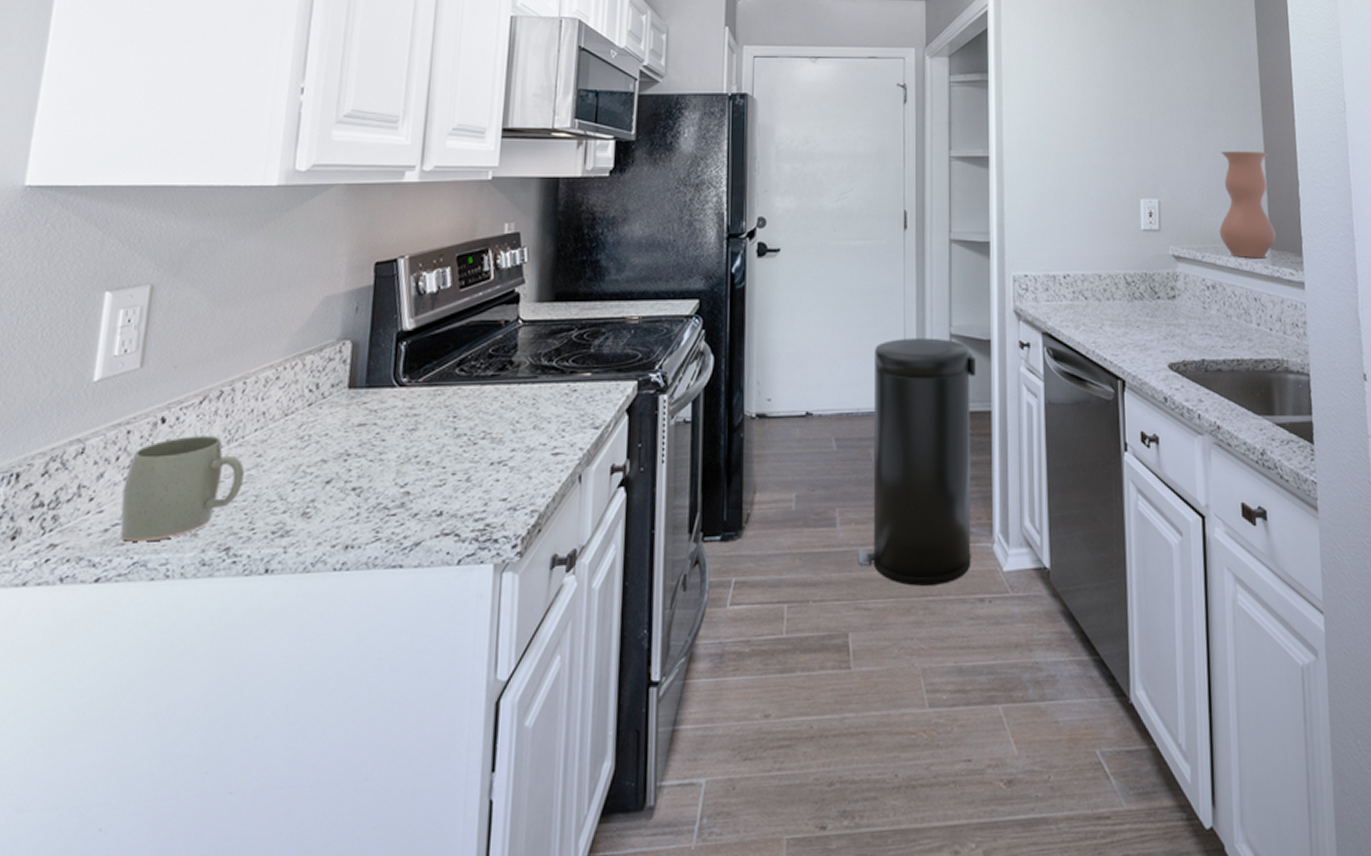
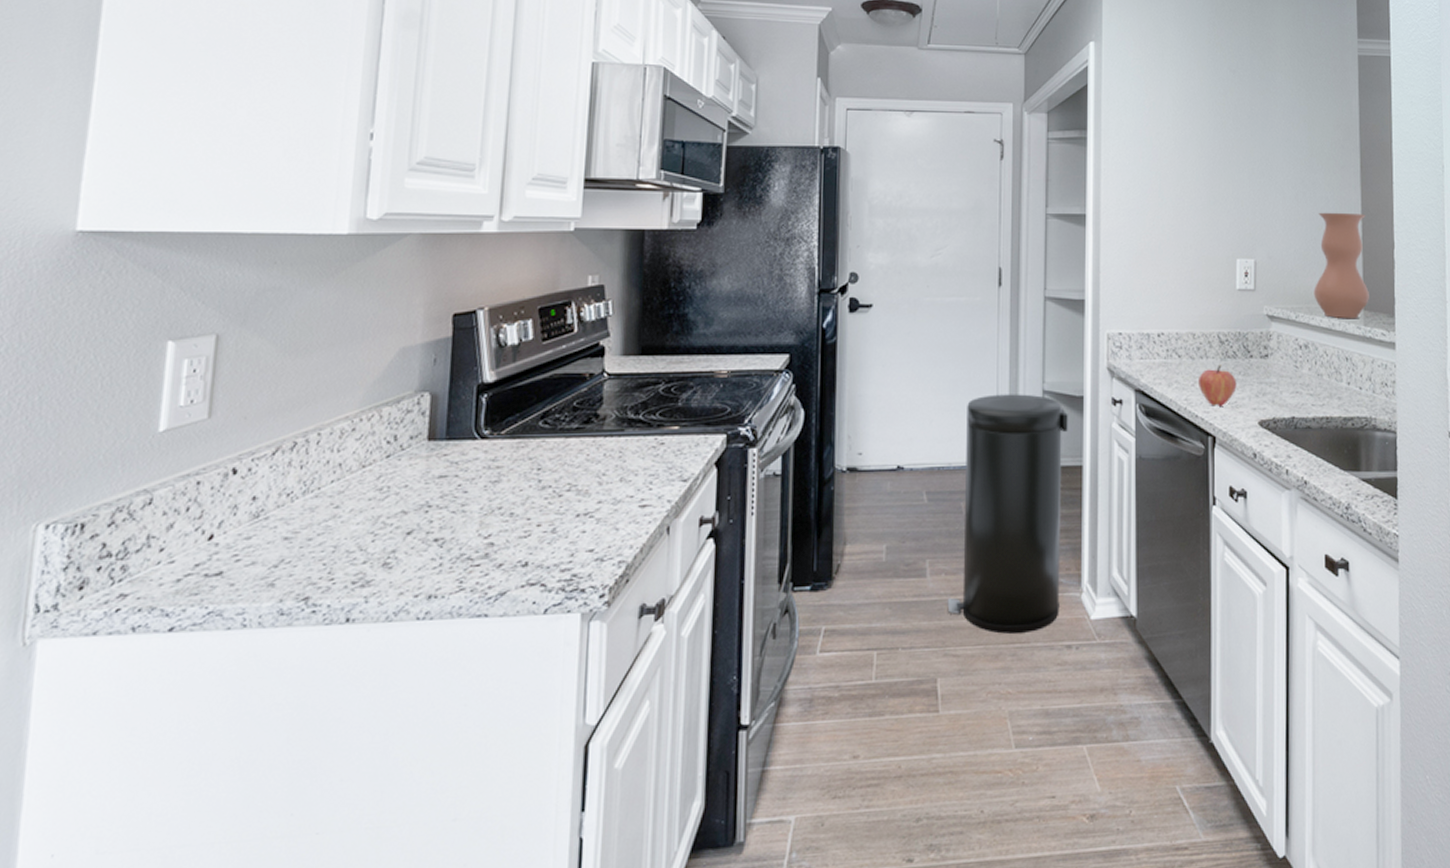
mug: present [120,435,244,543] -> none [193,487,321,593]
fruit: none [1105,306,1145,349] -> present [1197,364,1237,406]

